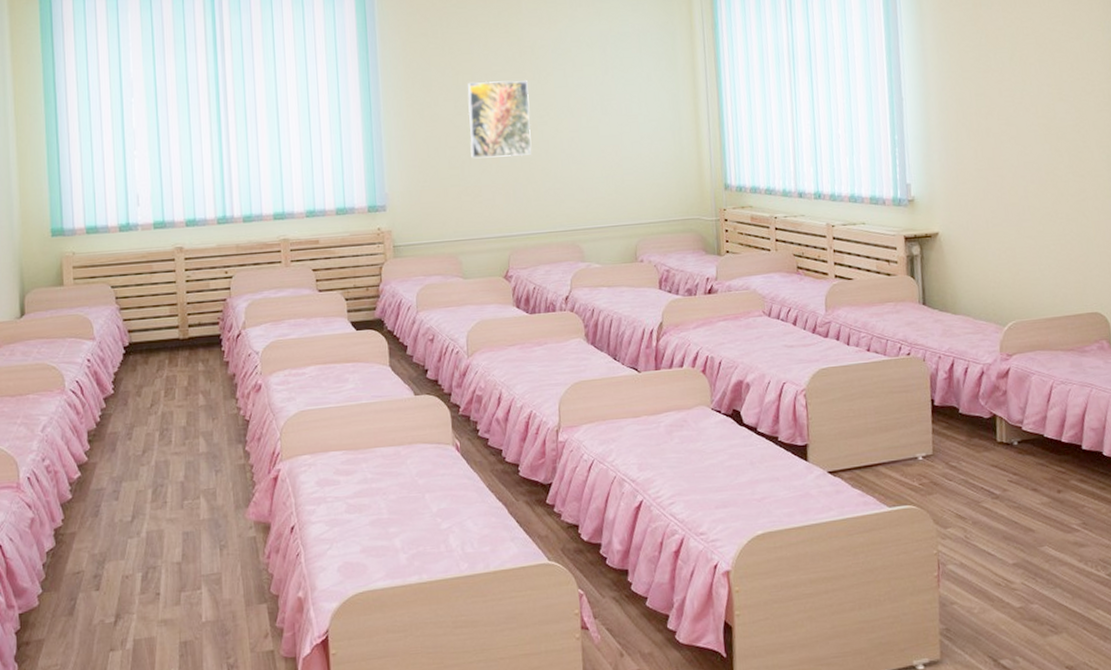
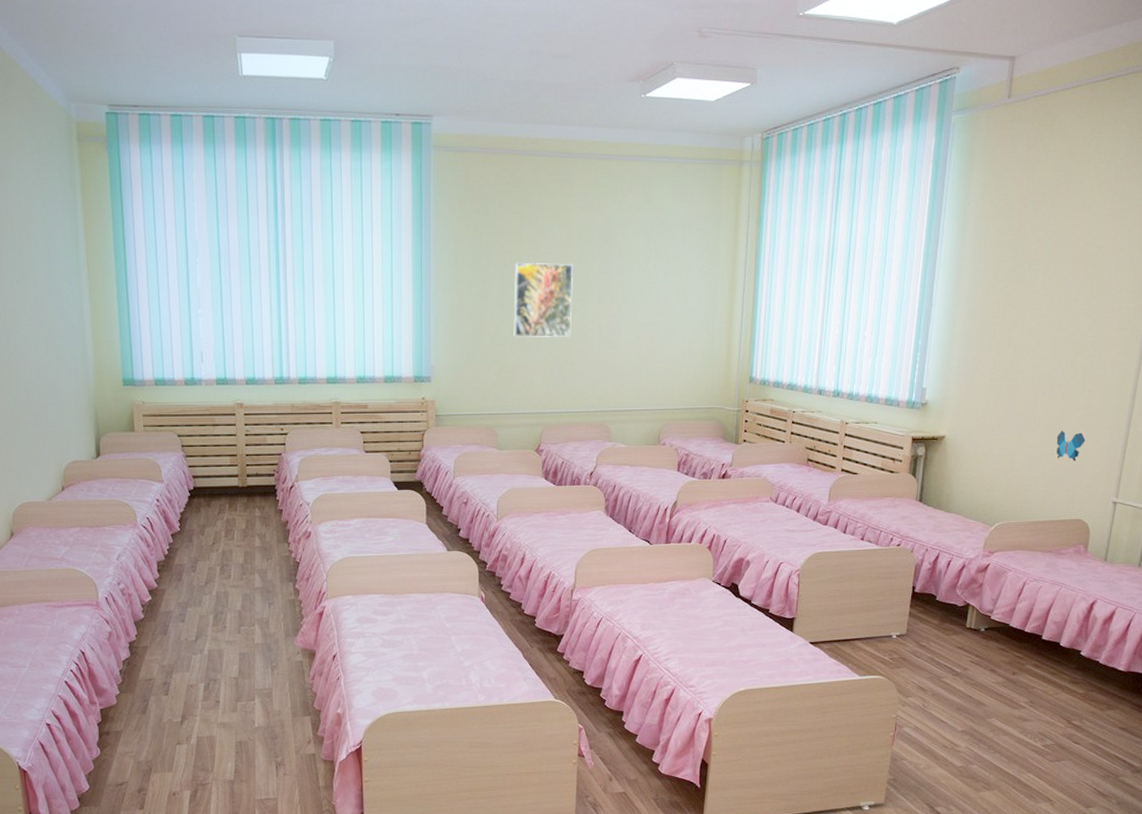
decorative butterfly: none [1055,218,1086,250] -> present [1056,430,1086,461]

